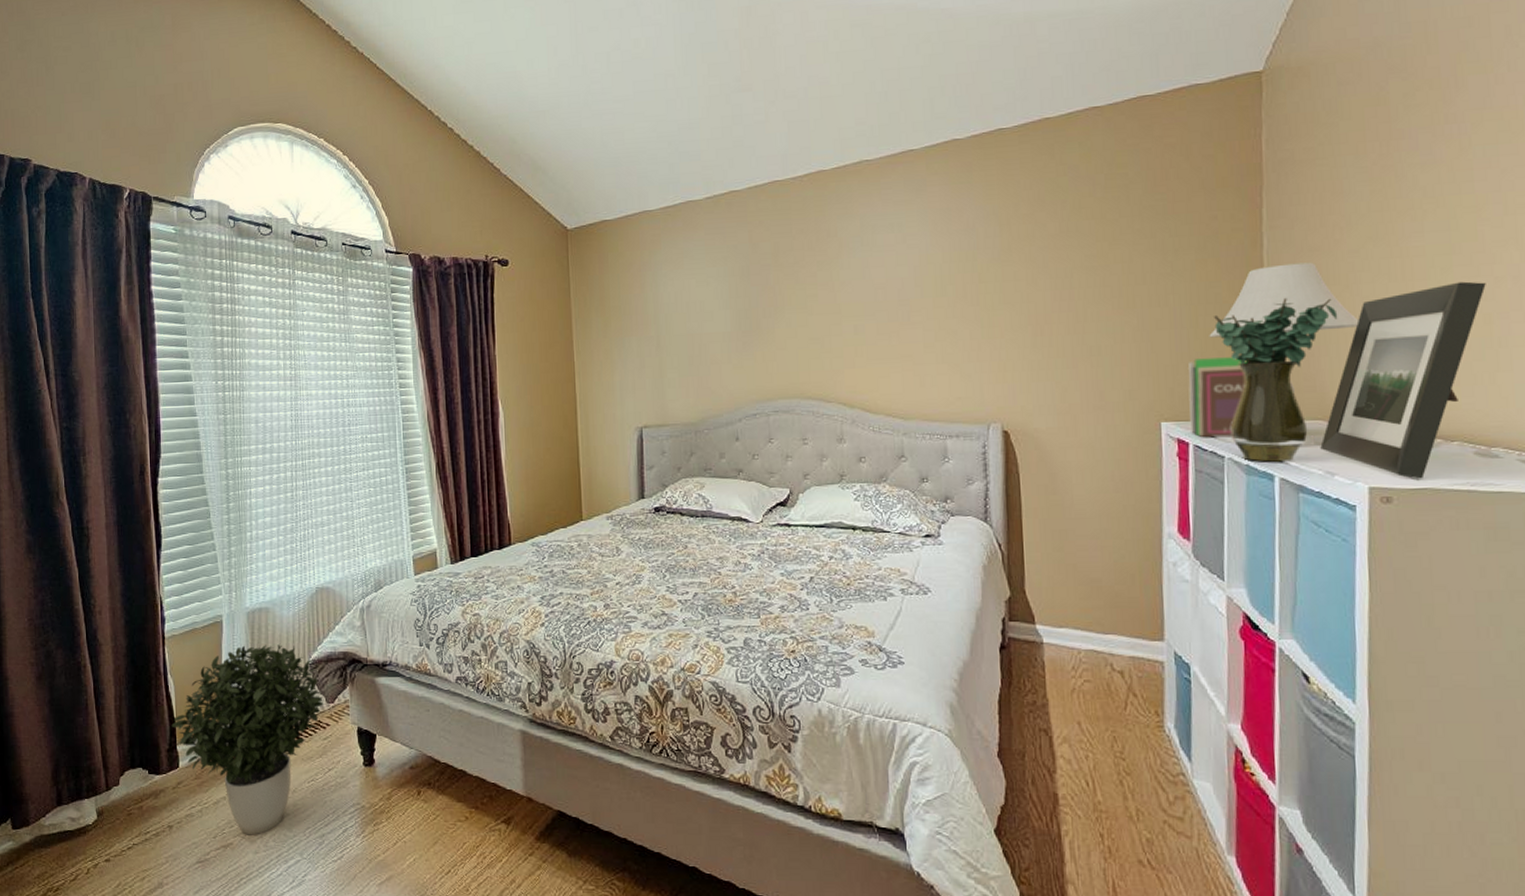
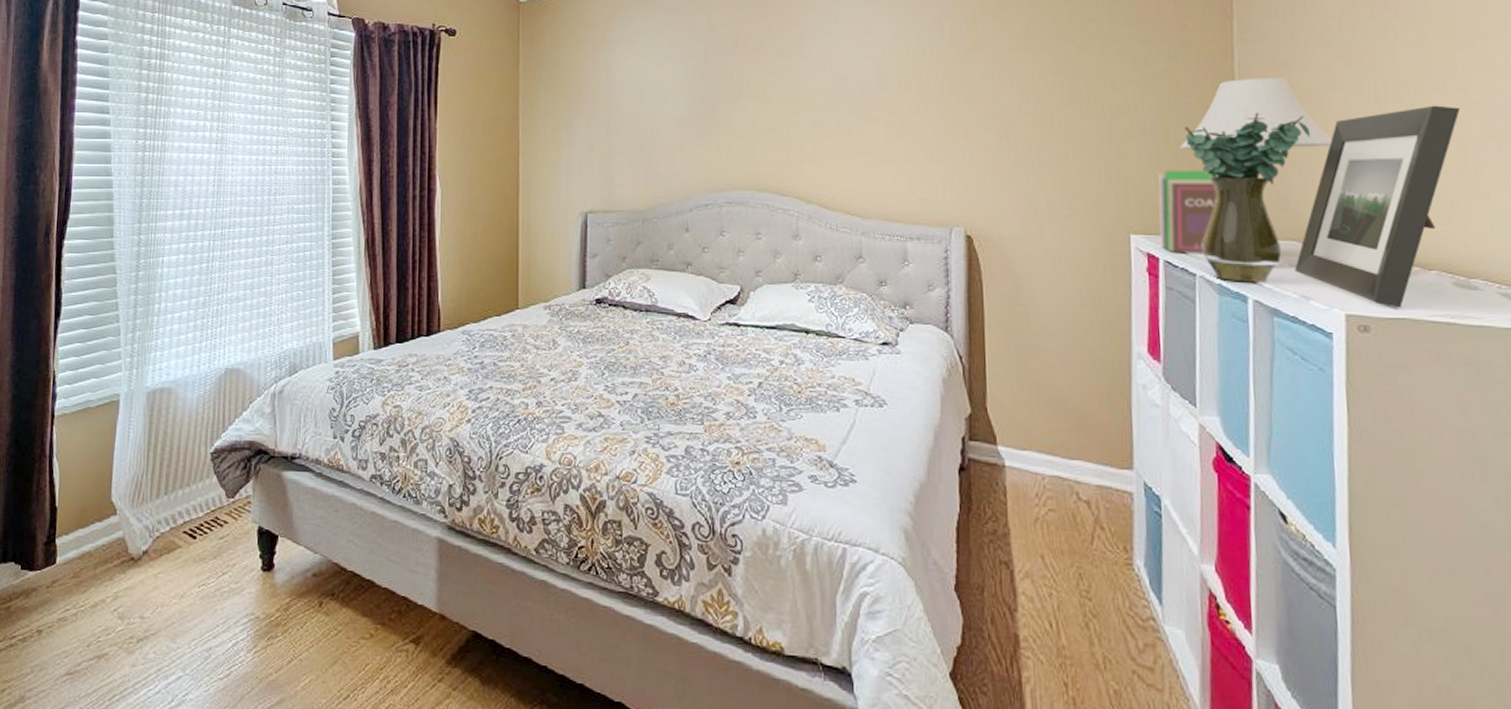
potted plant: present [171,644,323,835] -> none [52,428,223,645]

